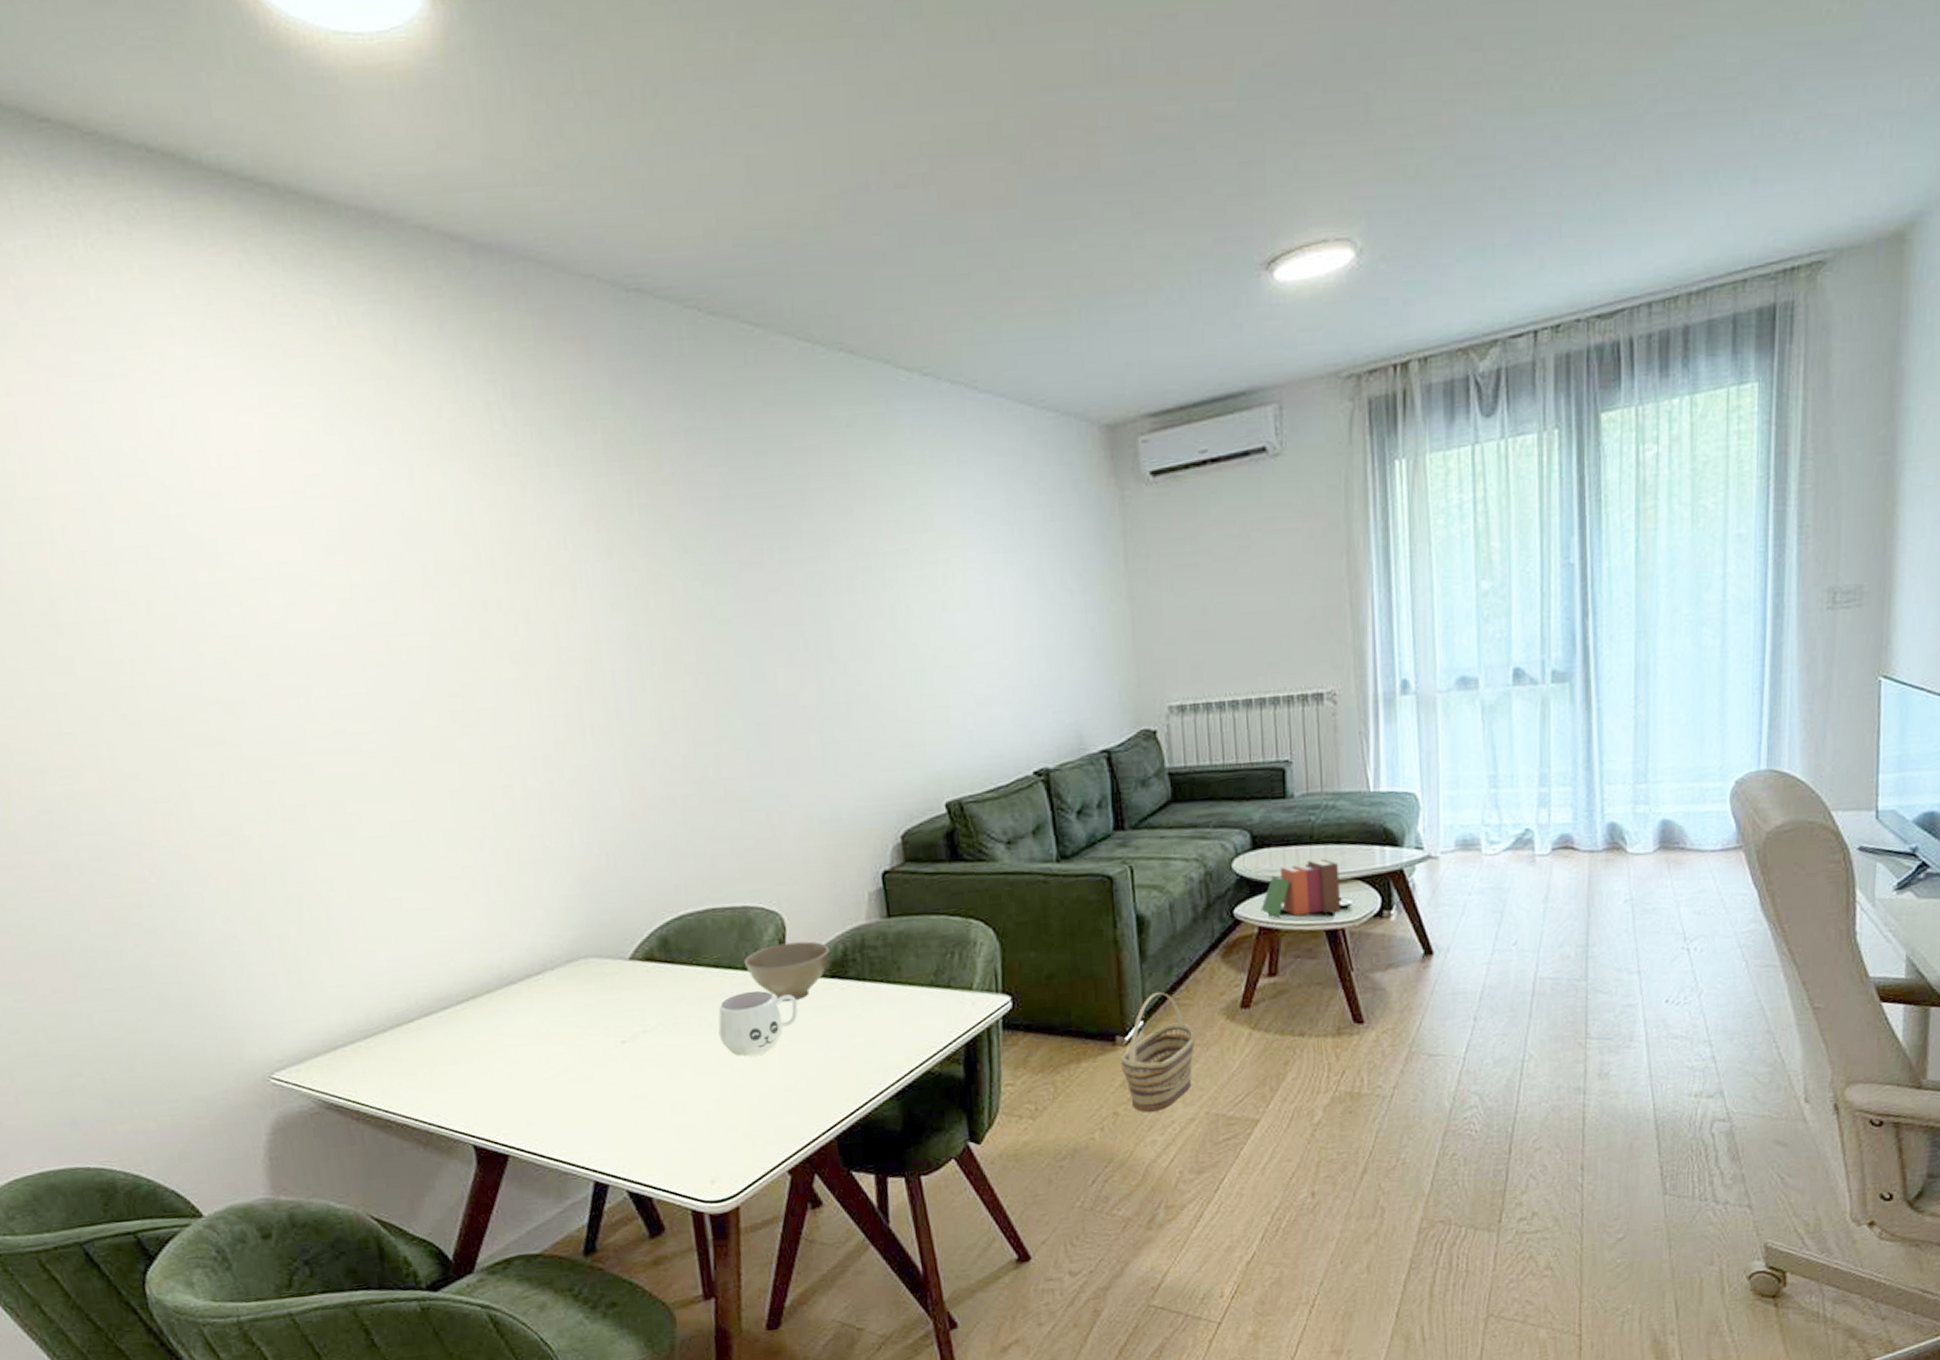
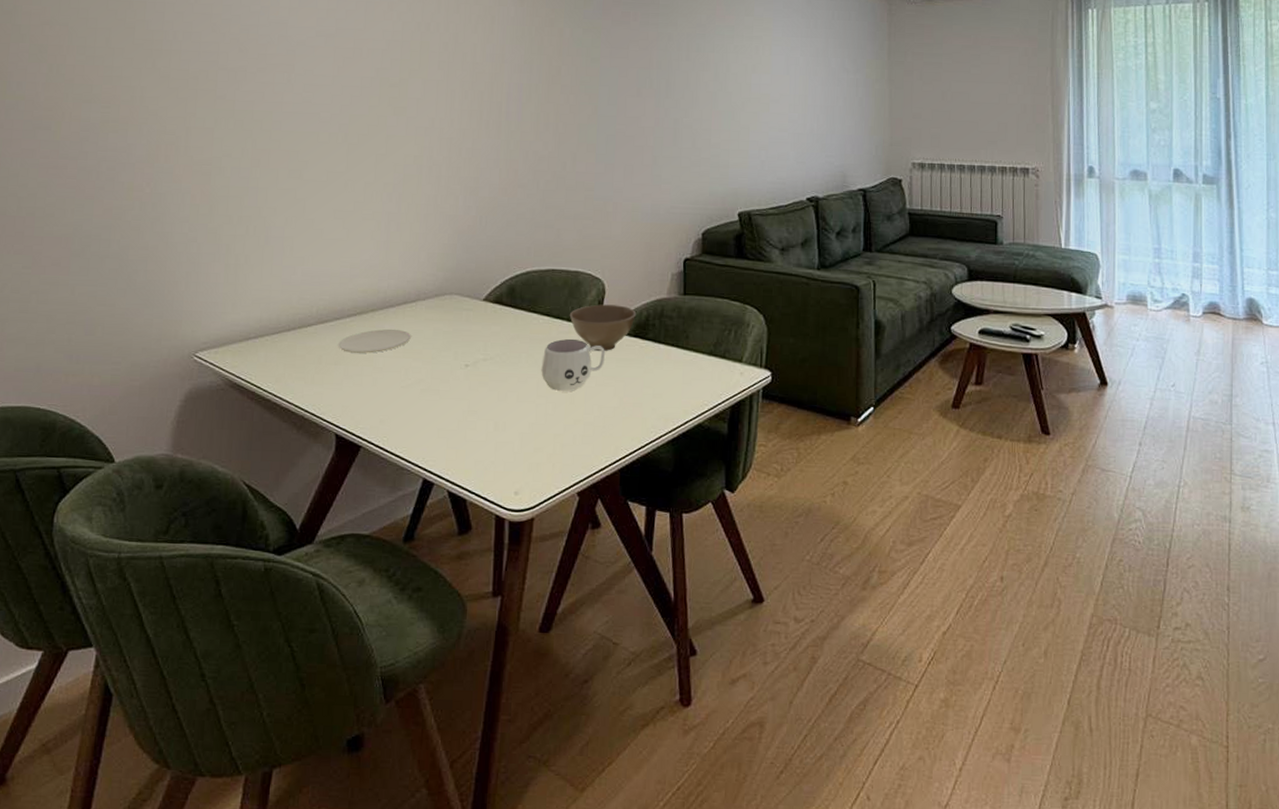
plate: none [452,1010,545,1047] -> present [338,329,411,353]
basket: present [1121,991,1195,1112] -> none [853,385,913,485]
books: present [1261,858,1342,917] -> none [972,295,1036,339]

